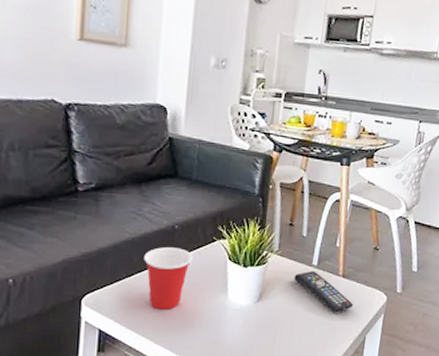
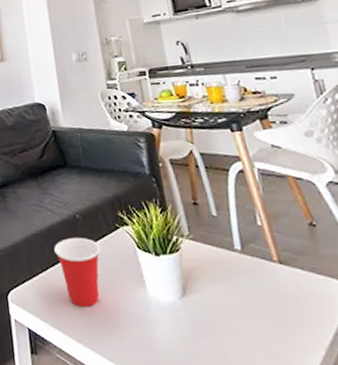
remote control: present [294,270,354,312] -> none [217,256,308,310]

